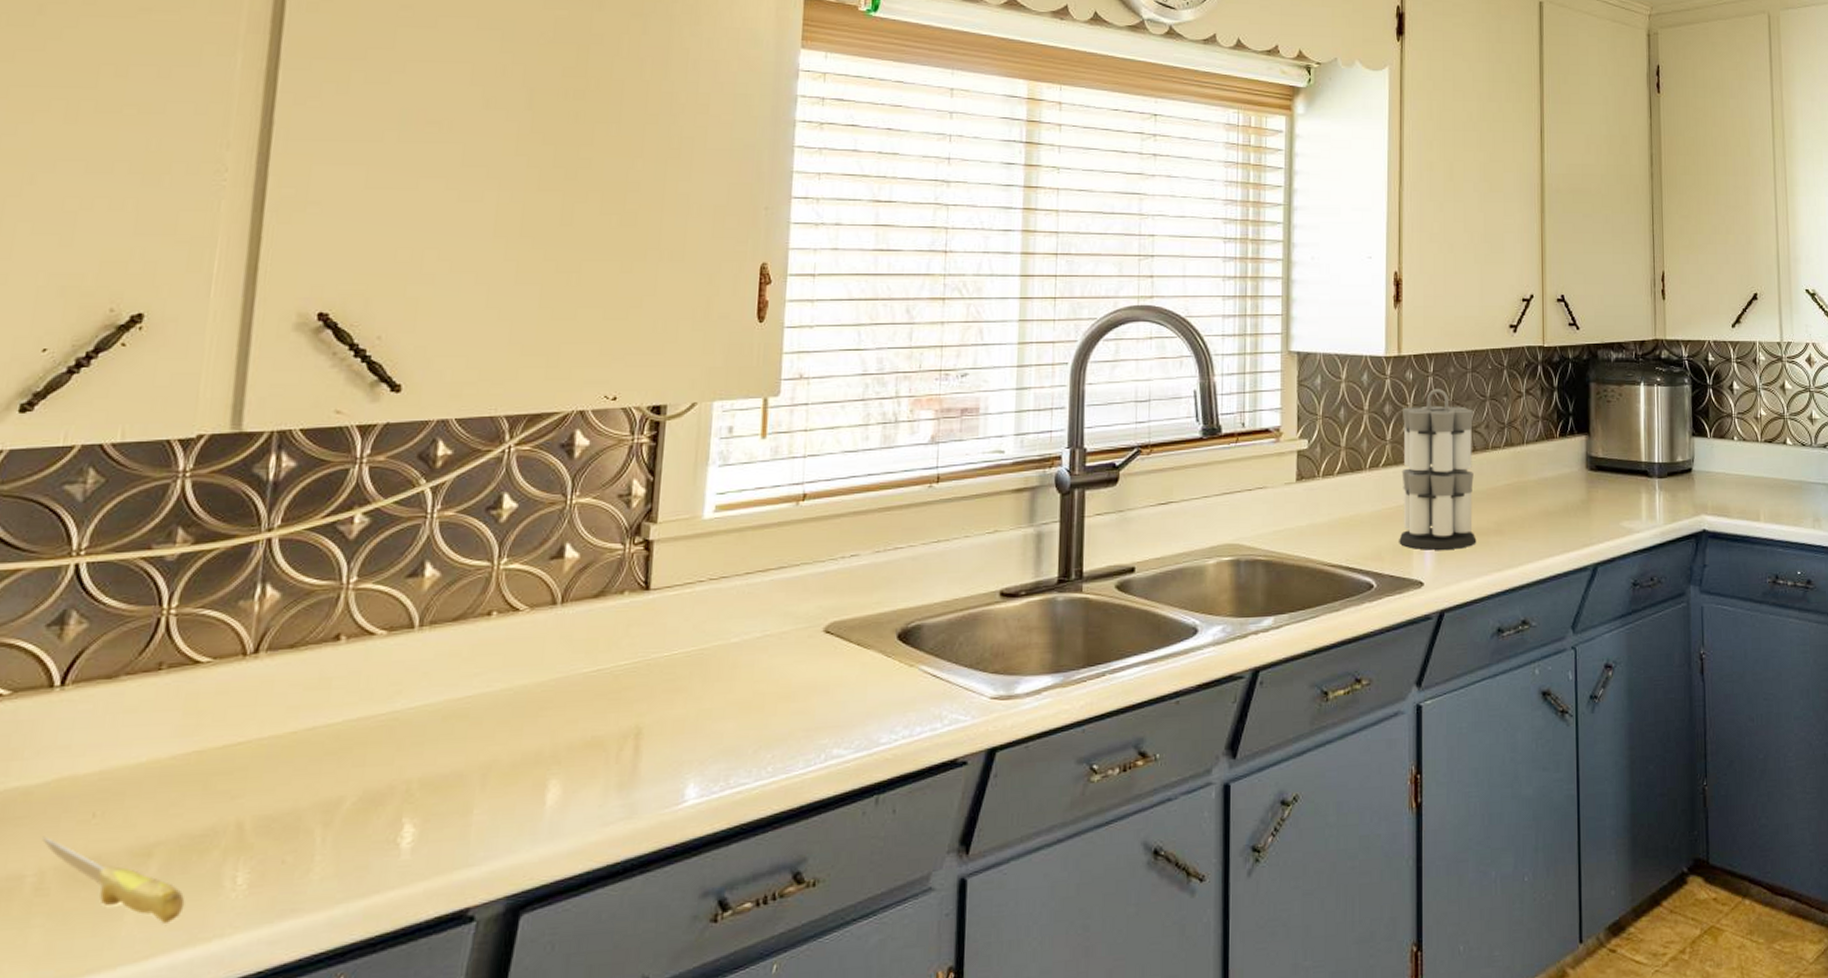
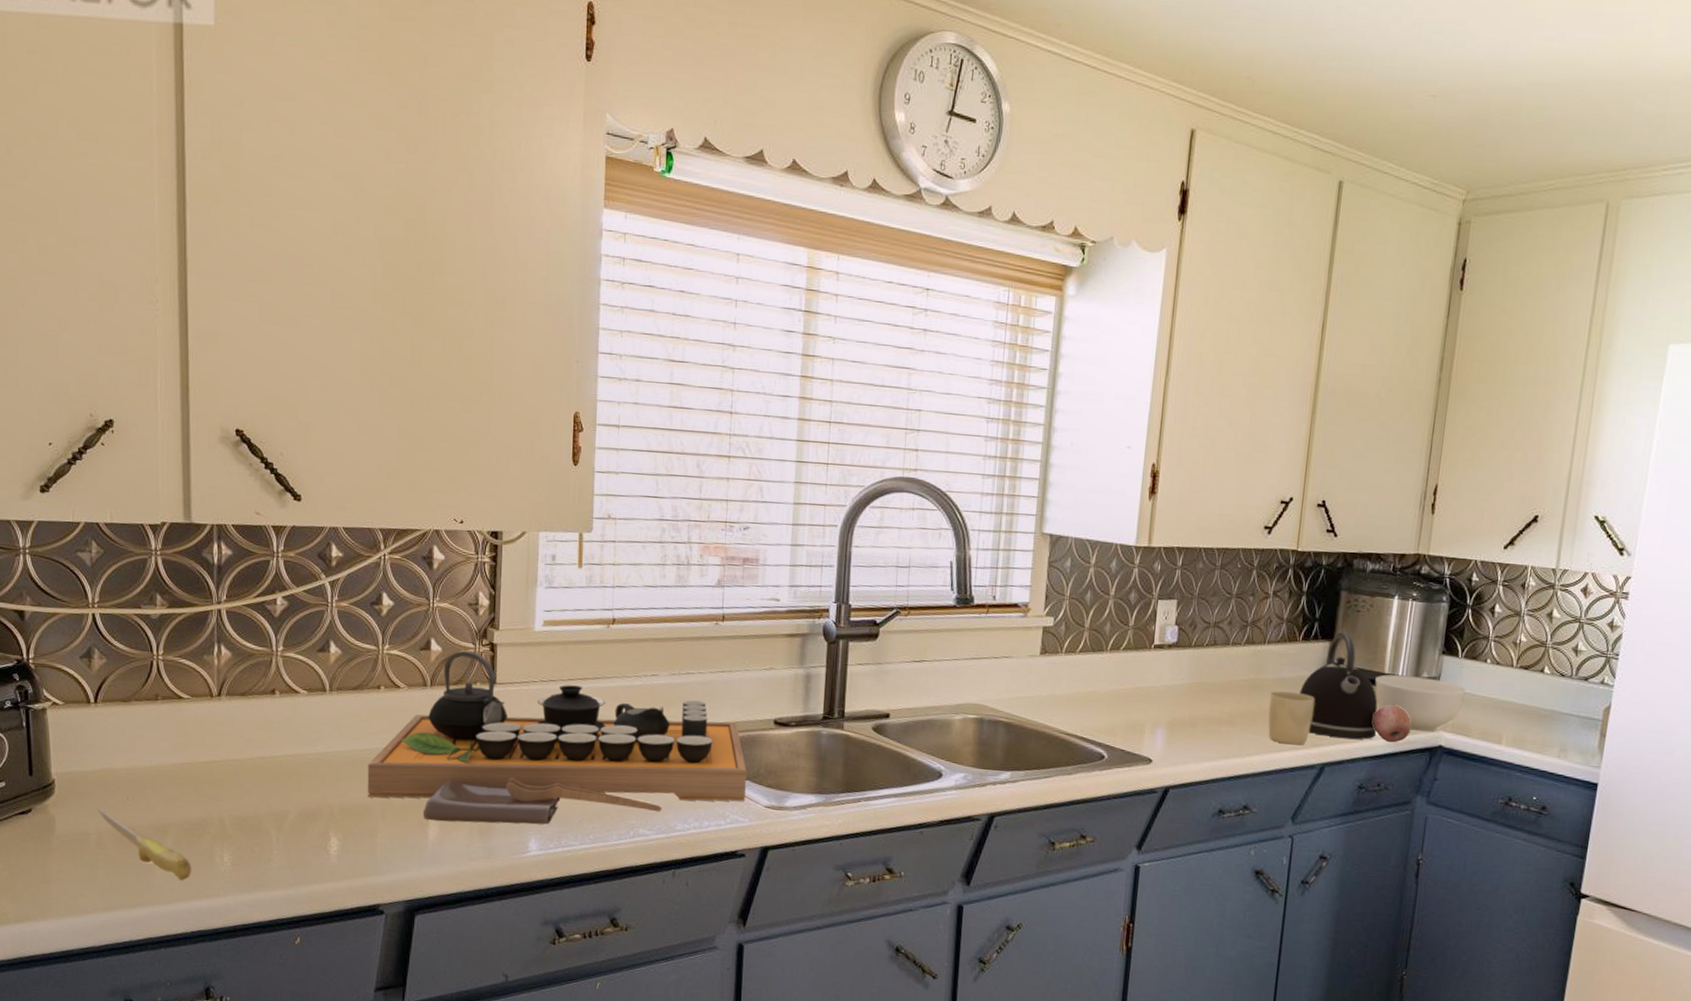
tea set: none [462,553,968,781] -> present [367,650,747,825]
spice rack: present [1399,389,1477,550] -> none [1132,582,1219,734]
mug: none [1534,491,1580,548] -> present [1268,691,1316,745]
kettle: none [1563,423,1642,535] -> present [1299,631,1378,739]
bowl: none [1634,462,1719,518] -> present [1375,675,1466,732]
fruit: none [1636,493,1675,533] -> present [1372,704,1412,743]

